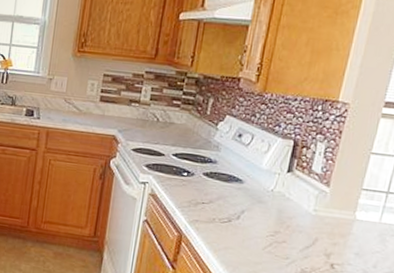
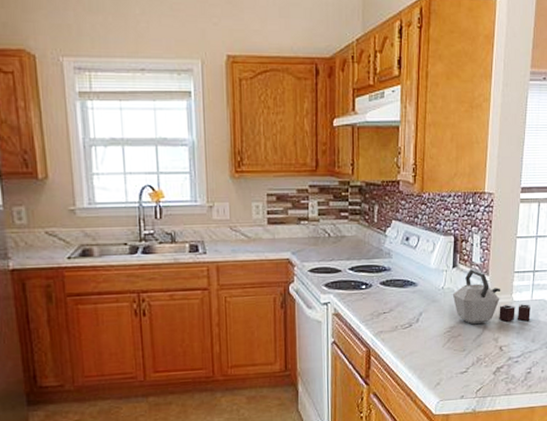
kettle: none [282,176,377,245] -> present [452,268,530,324]

